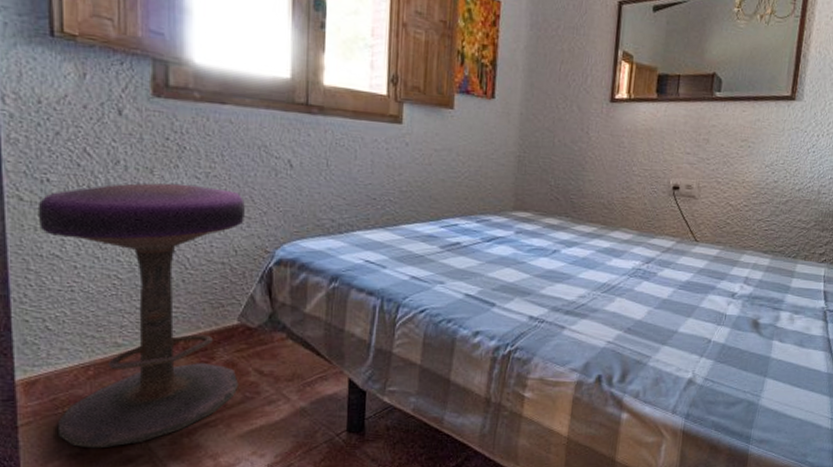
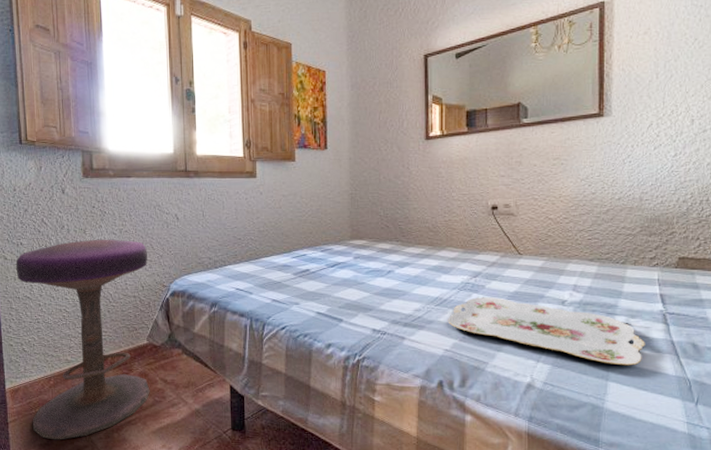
serving tray: none [613,285,805,362] -> present [448,297,645,366]

